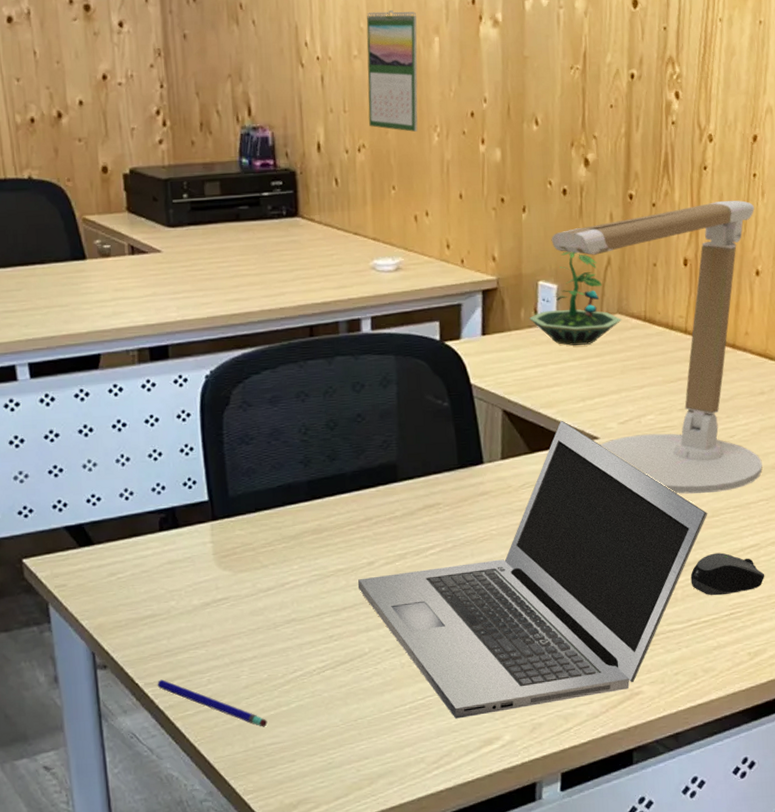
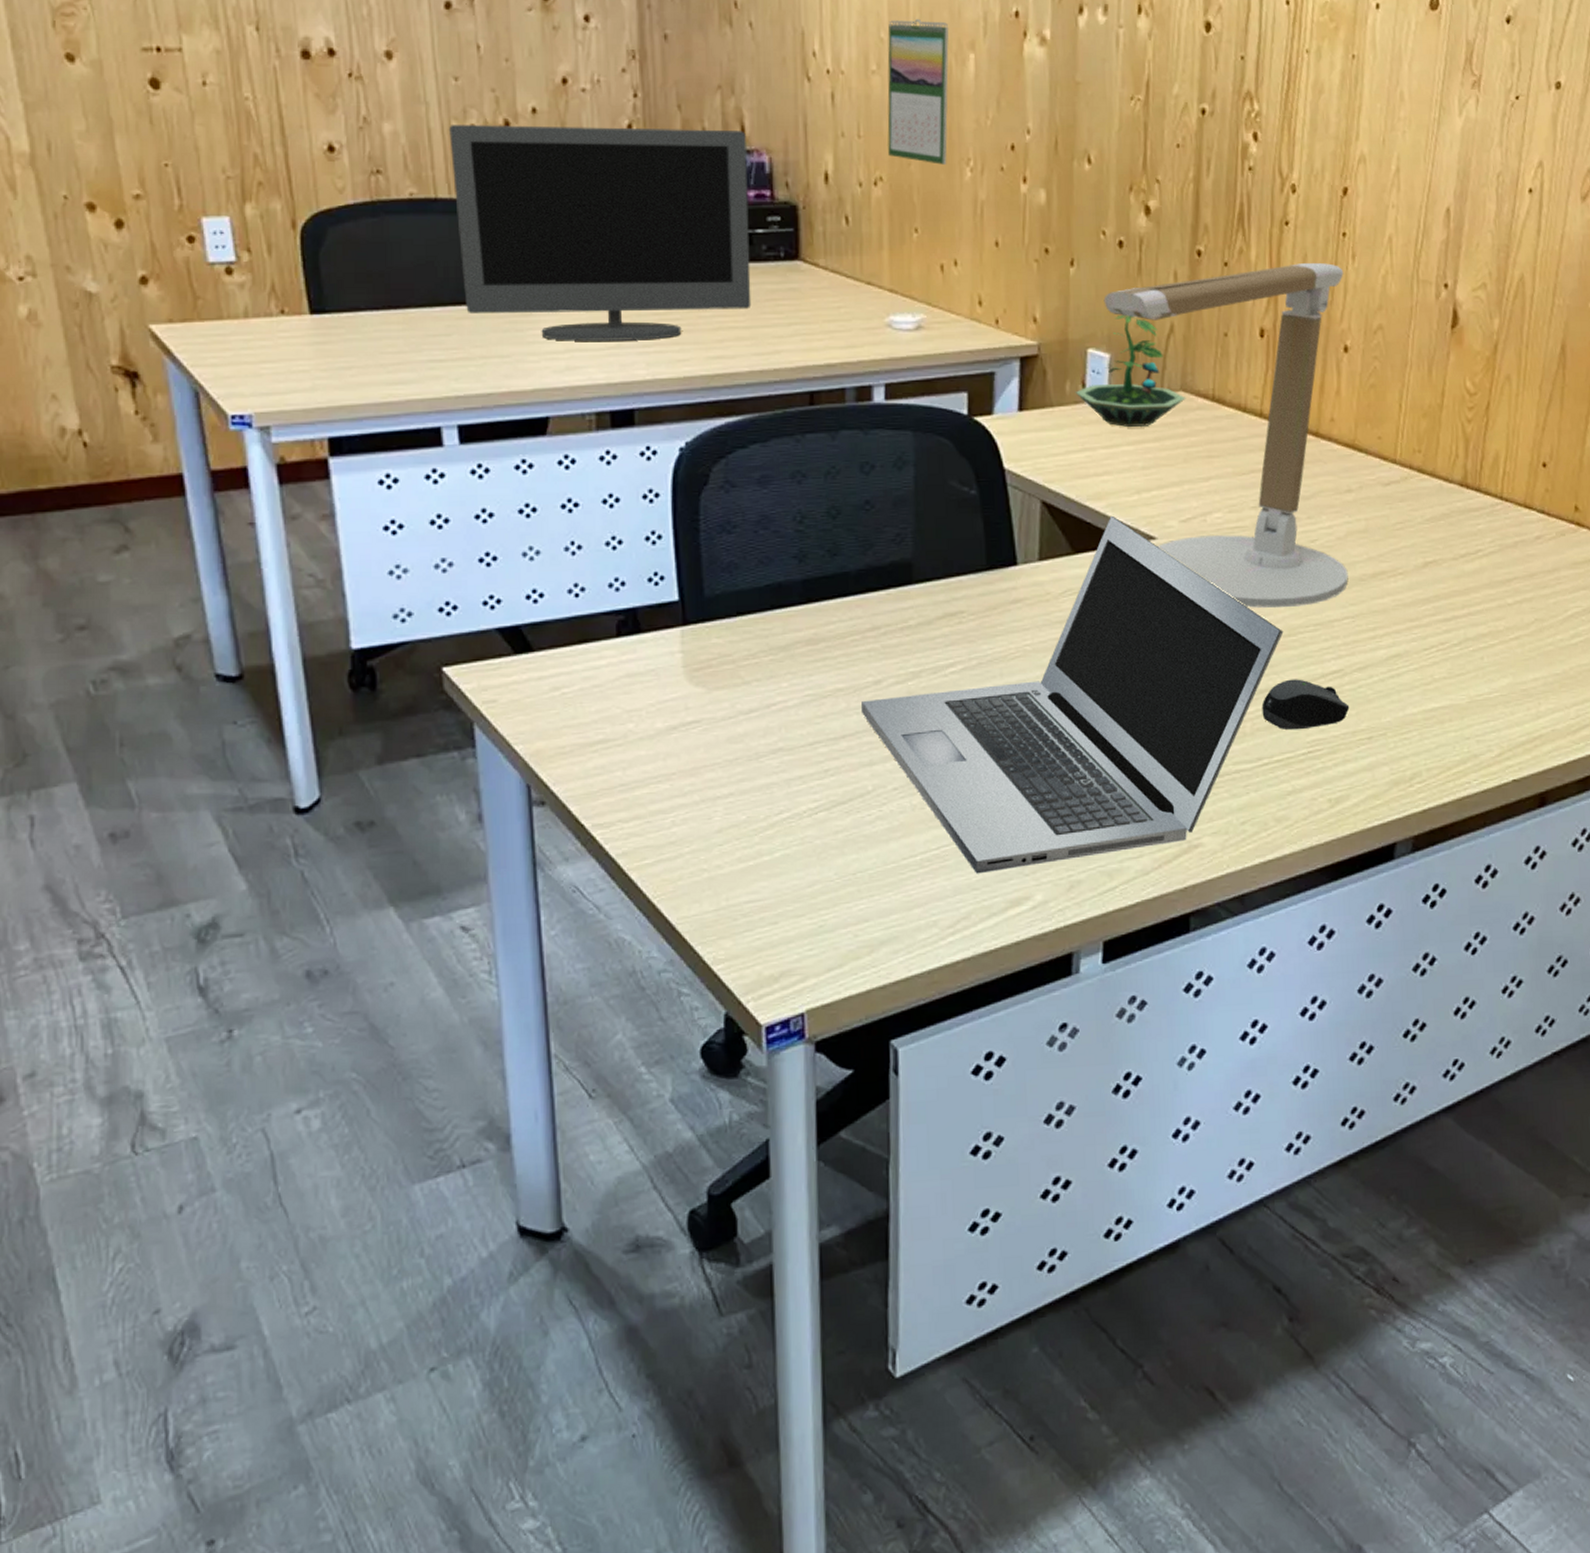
monitor: none [14,111,261,291] -> present [449,125,752,341]
pen: present [157,679,268,727] -> none [608,820,745,881]

